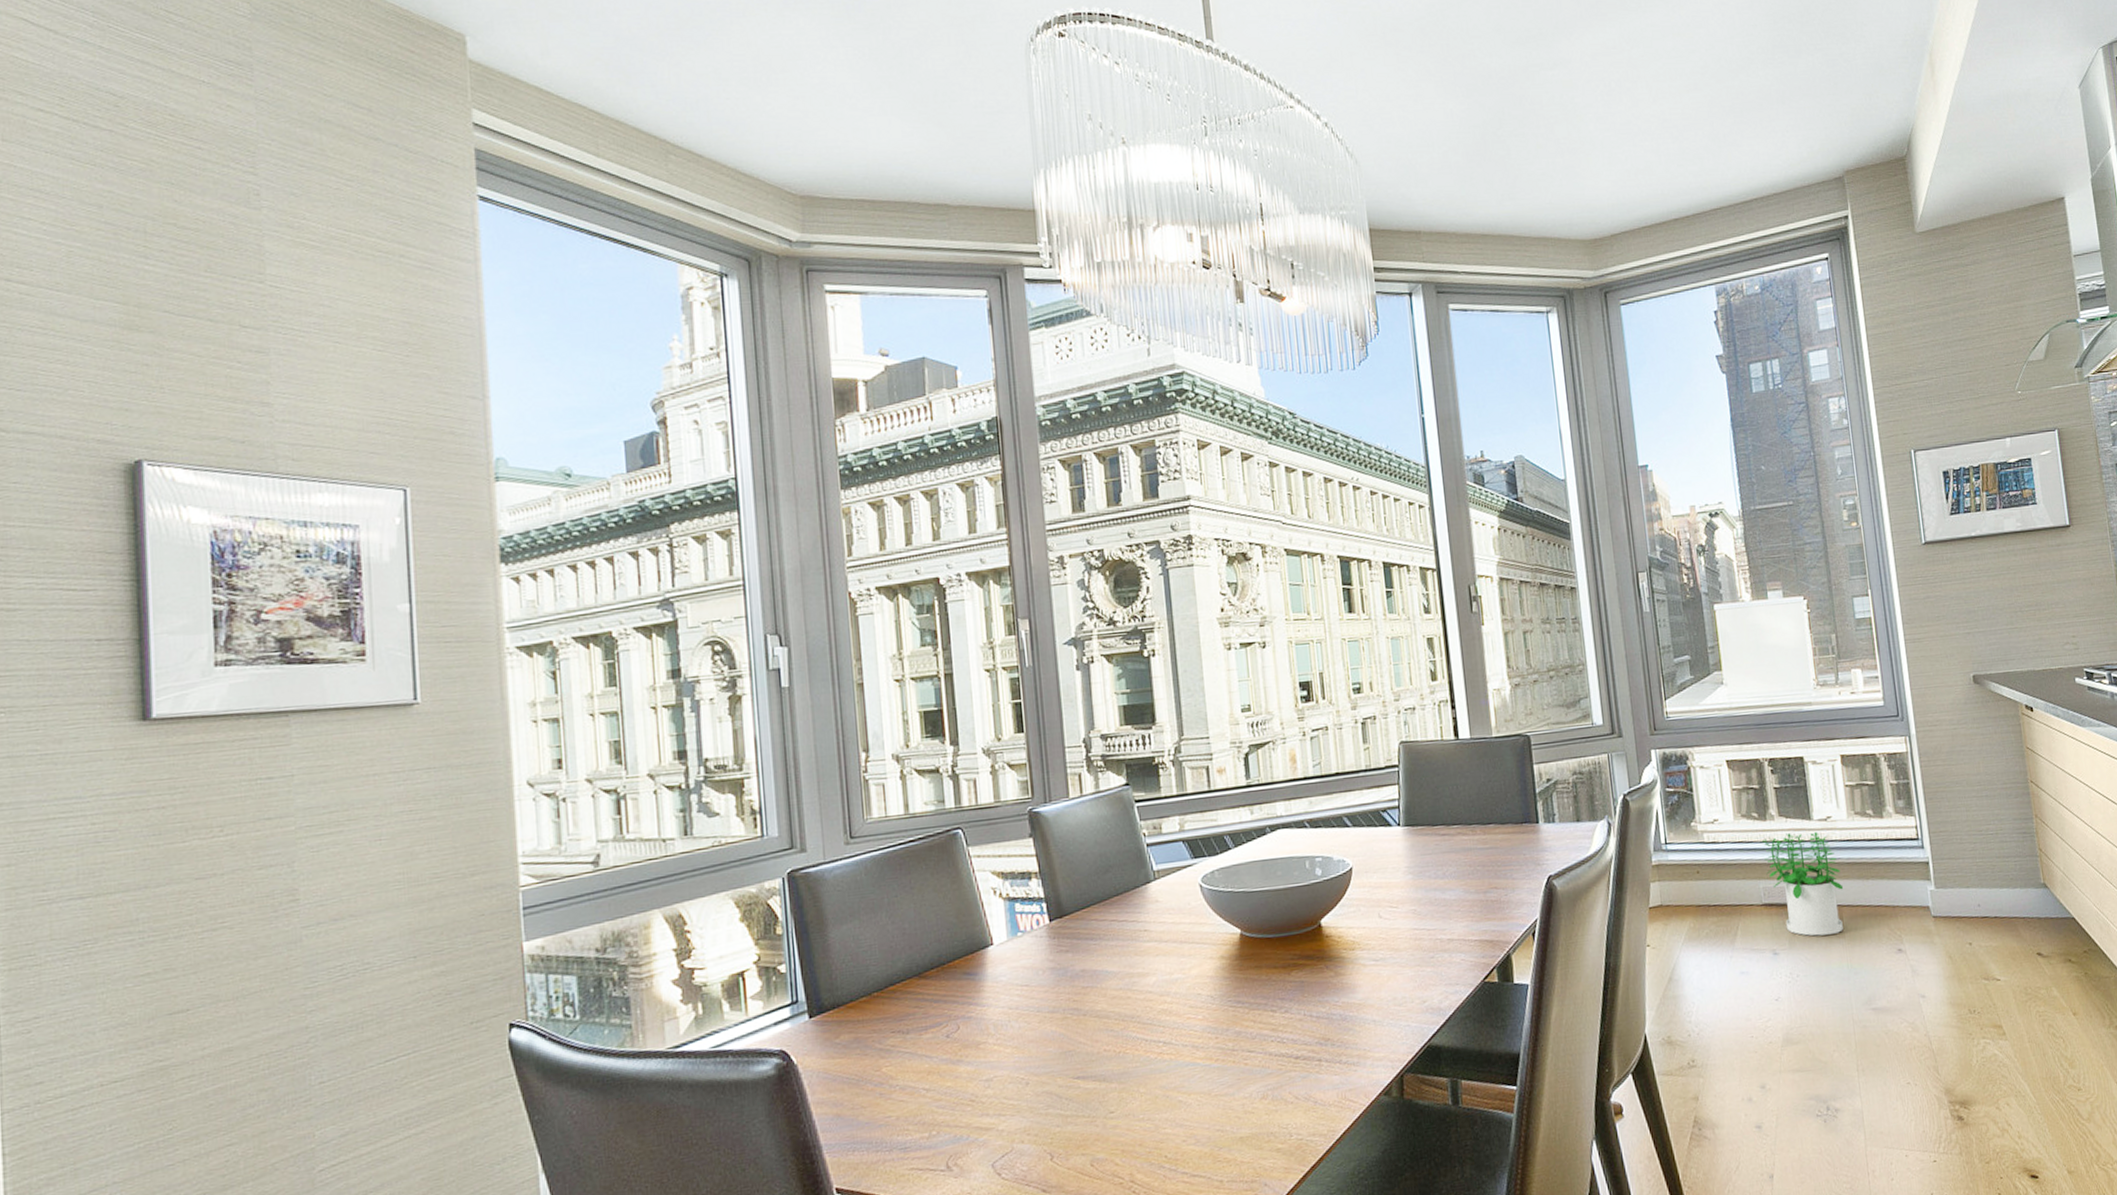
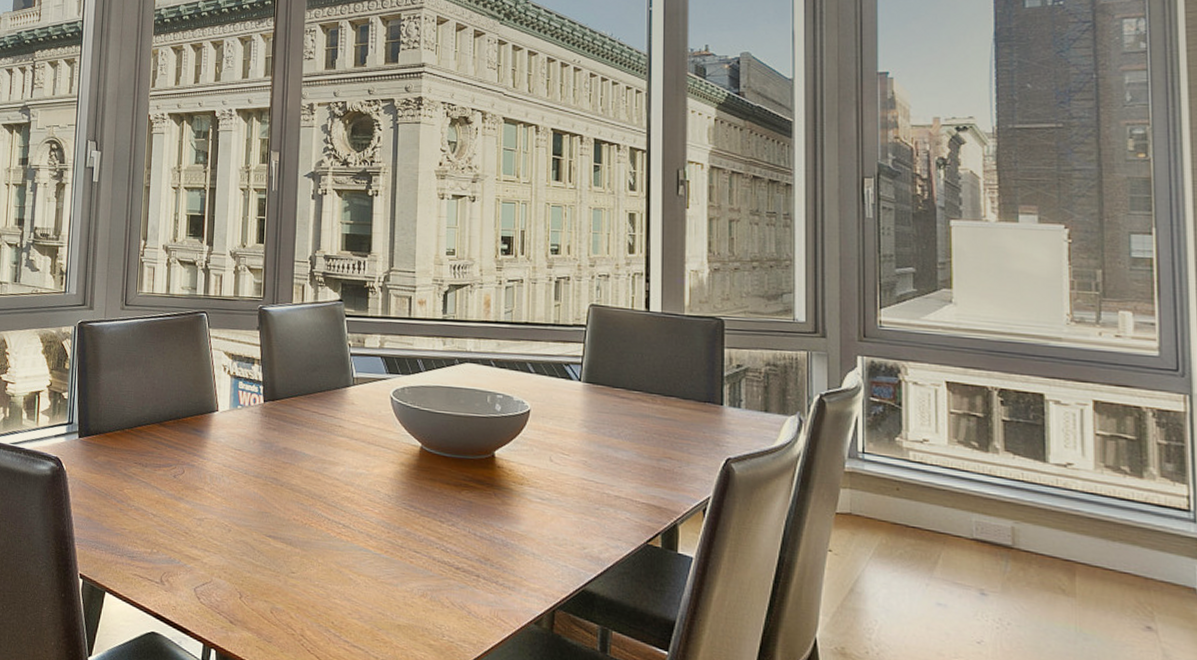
potted plant: present [1761,832,1844,936] -> none [979,470,1080,591]

